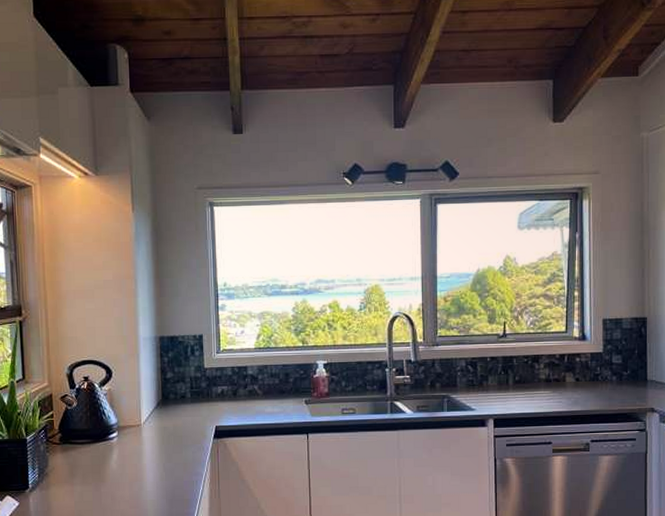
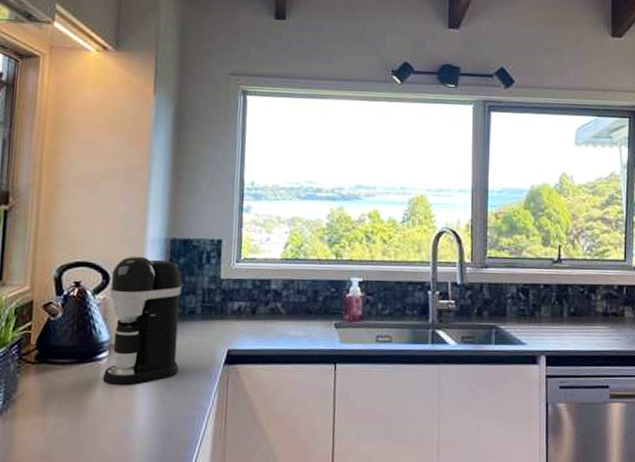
coffee maker: none [113,352,177,459] -> present [102,256,182,386]

